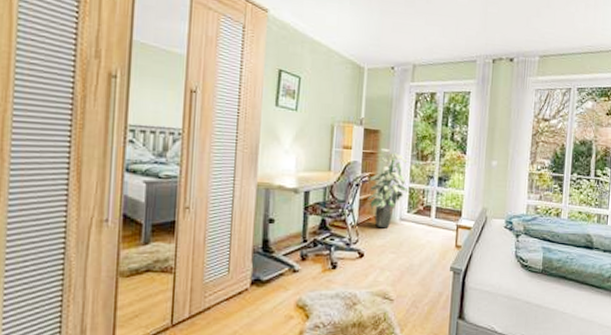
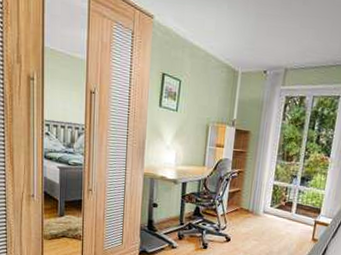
indoor plant: present [368,149,410,229] -> none [236,148,274,219]

